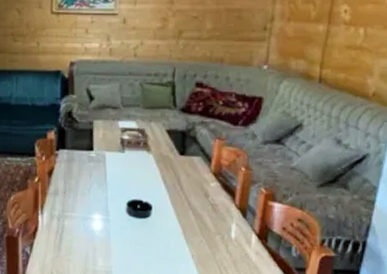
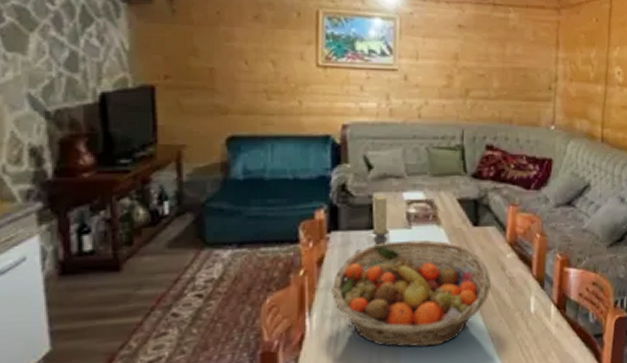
fruit basket: none [58,162,195,253] -> present [331,239,492,347]
candle holder: none [77,122,106,168] -> present [355,194,389,253]

